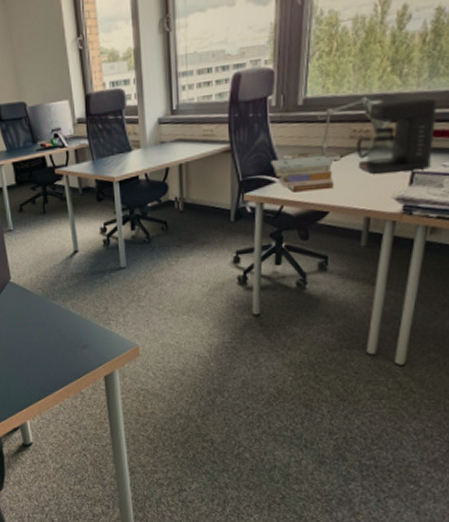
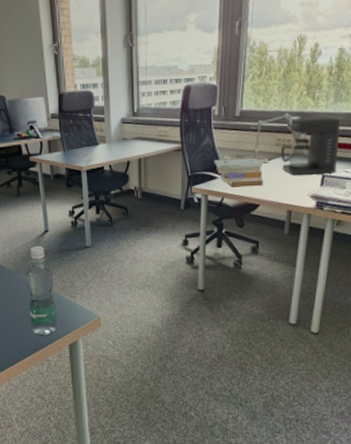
bottle: none [55,268,90,367] -> present [26,245,57,336]

